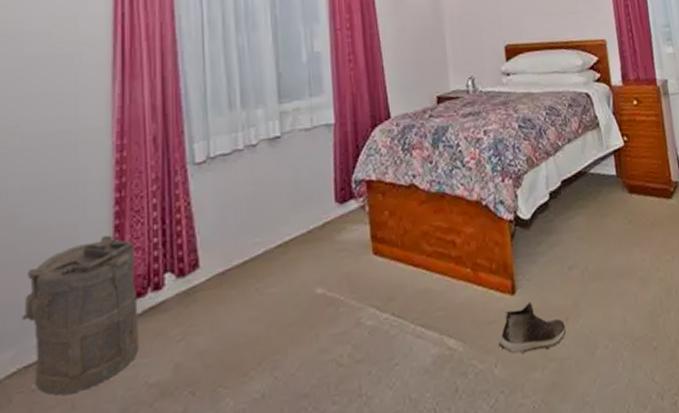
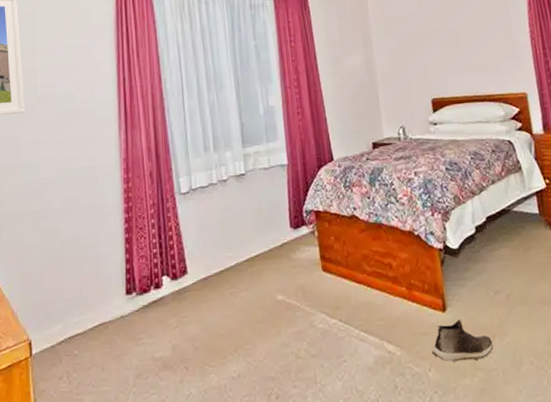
laundry hamper: present [21,235,138,395] -> none [65,245,146,360]

